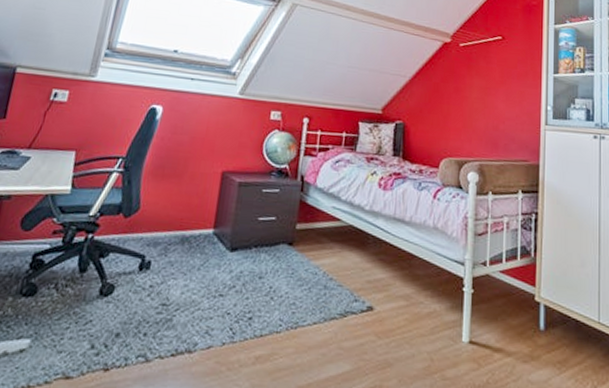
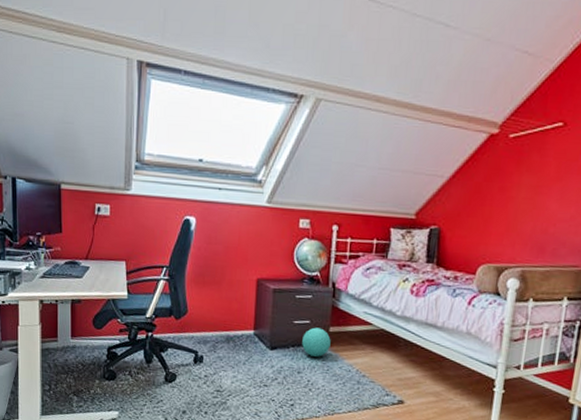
ball: none [266,224,297,258] -> present [302,327,331,357]

